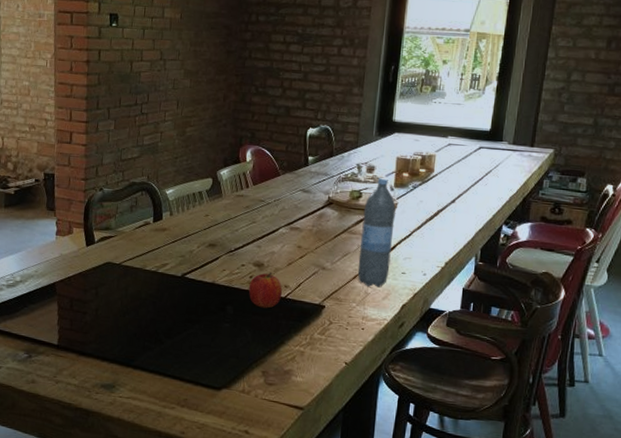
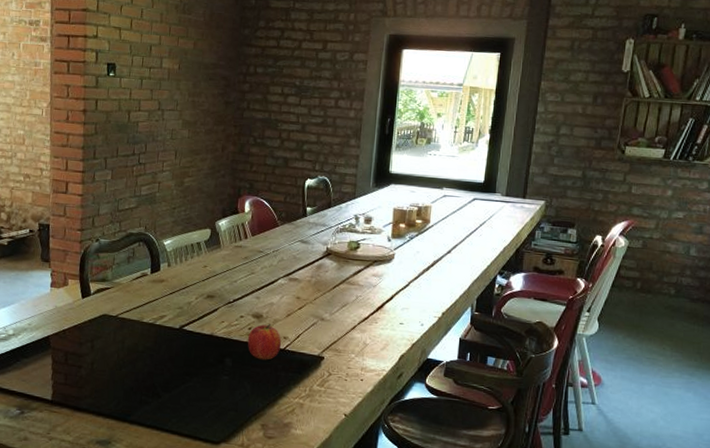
water bottle: present [357,177,396,288] -> none [356,228,393,338]

